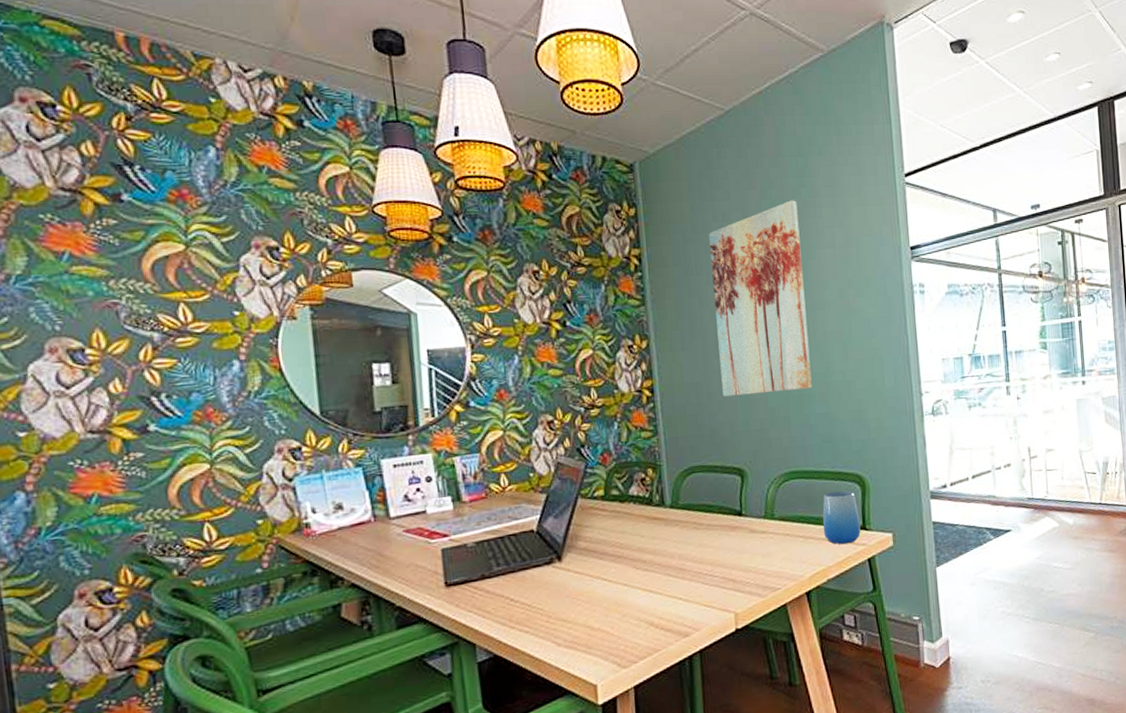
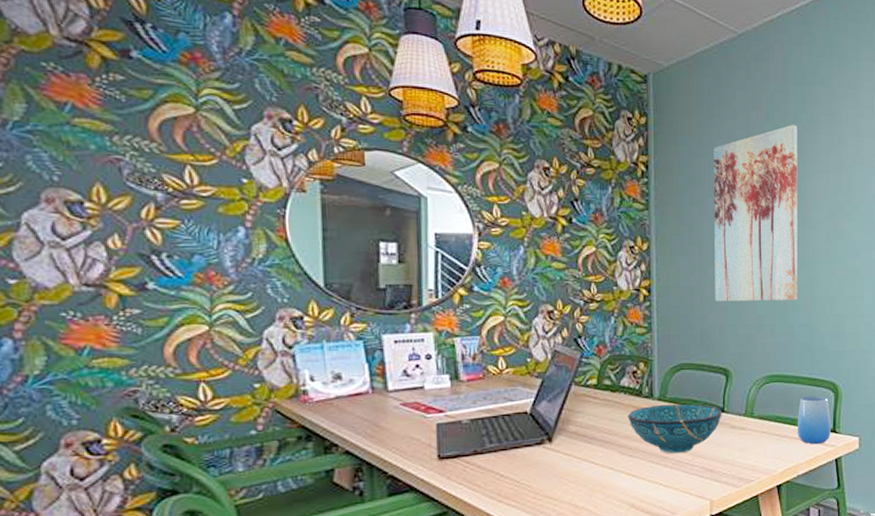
decorative bowl: none [639,509,740,565] -> present [628,404,722,454]

